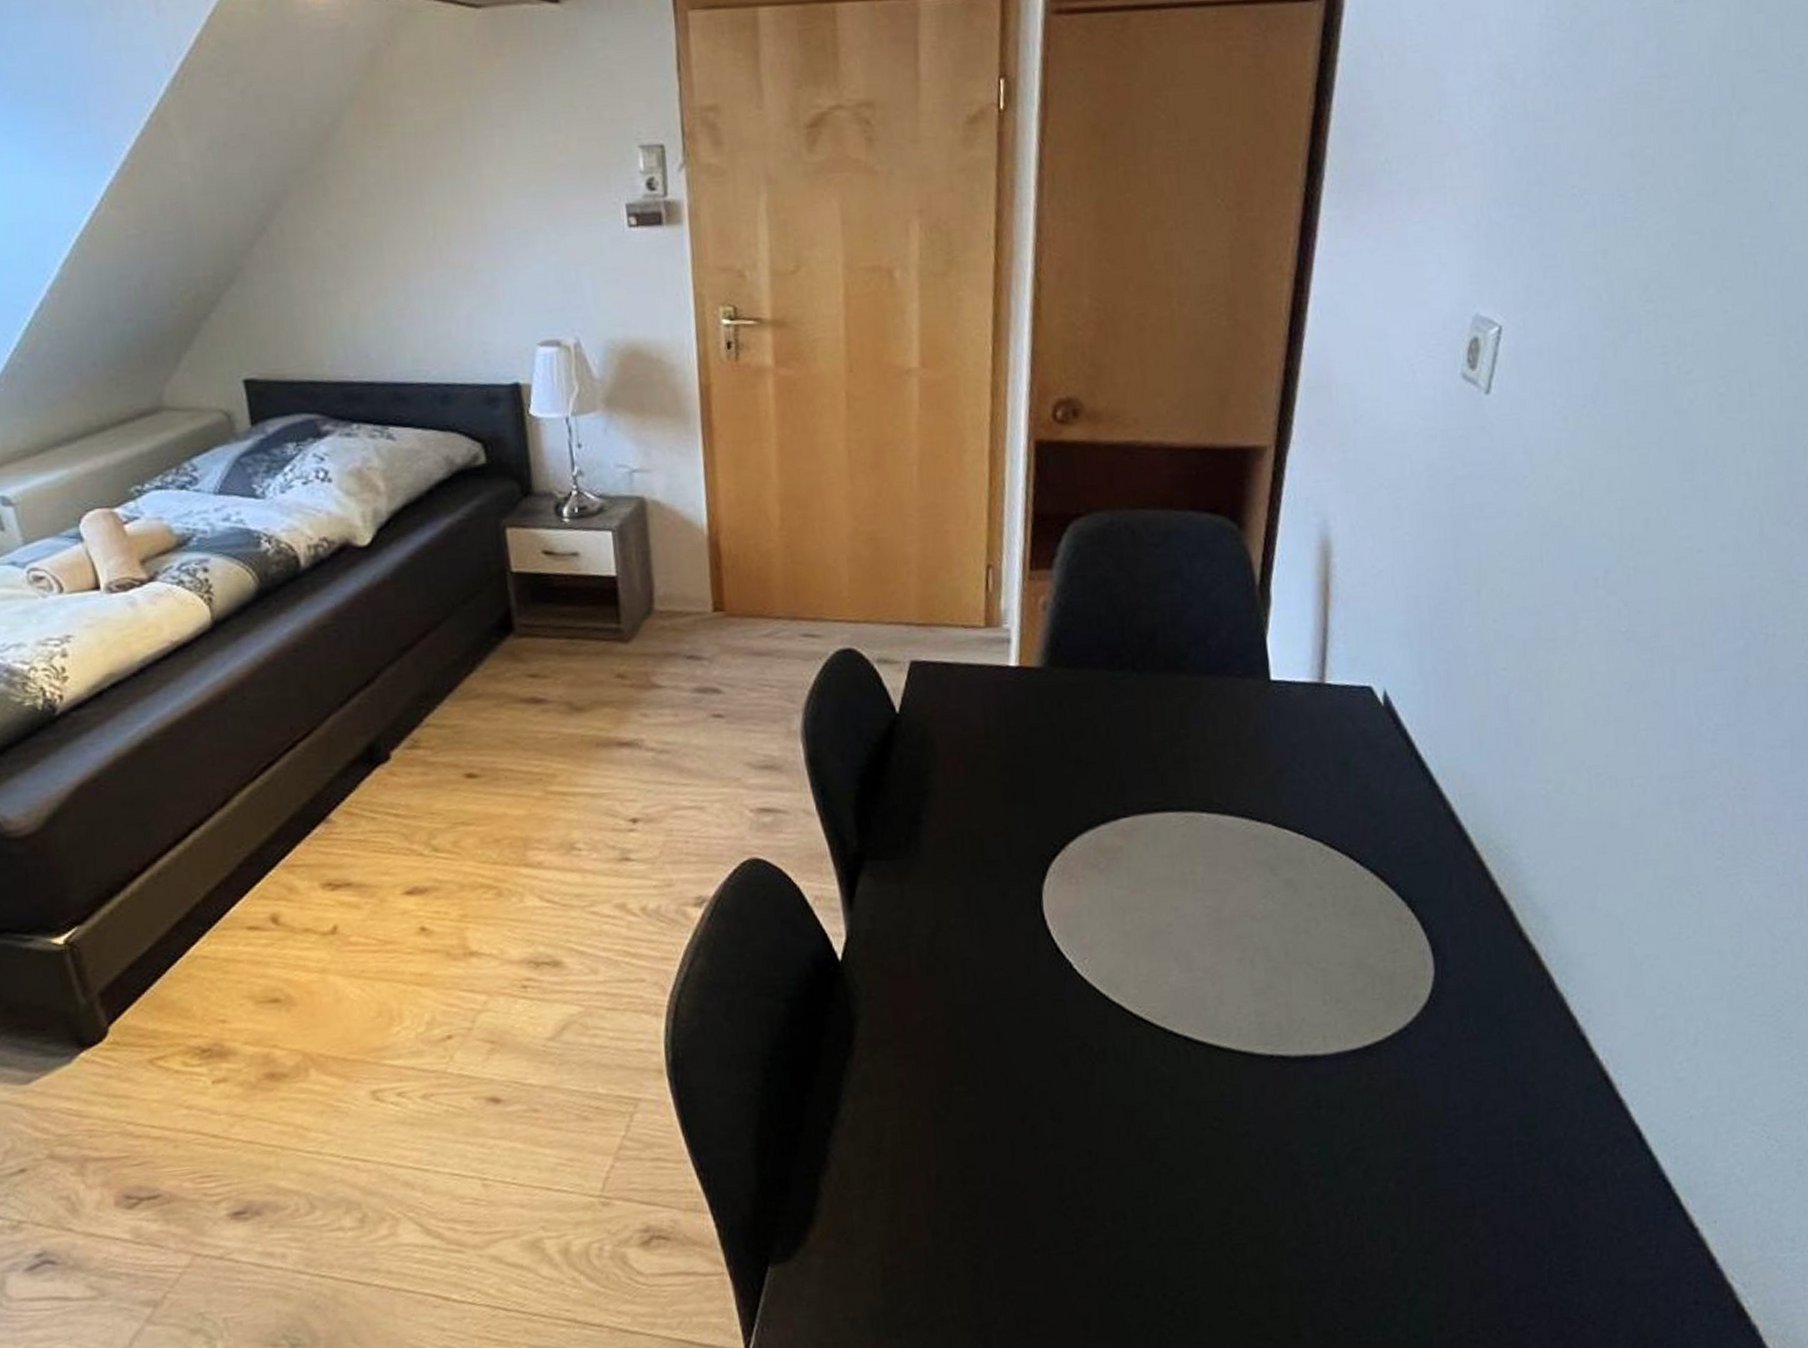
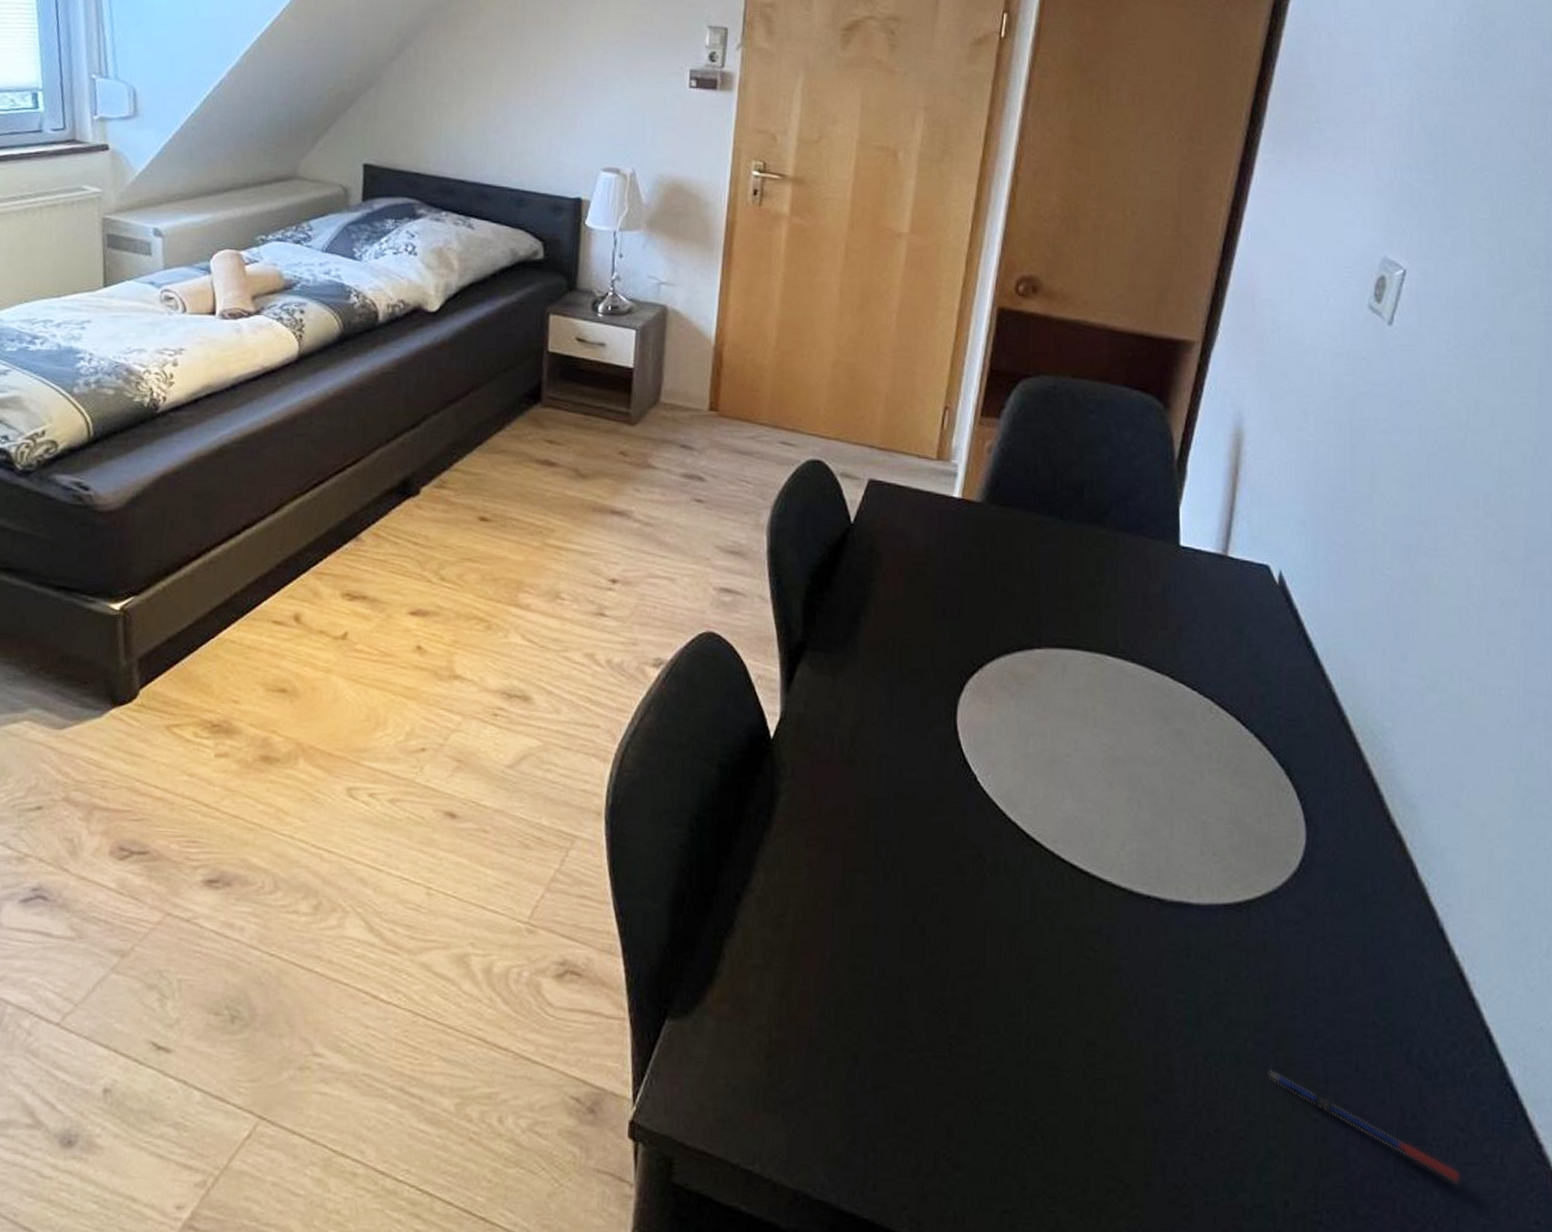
pen: none [1412,1204,1616,1281] -> present [1268,1069,1460,1184]

